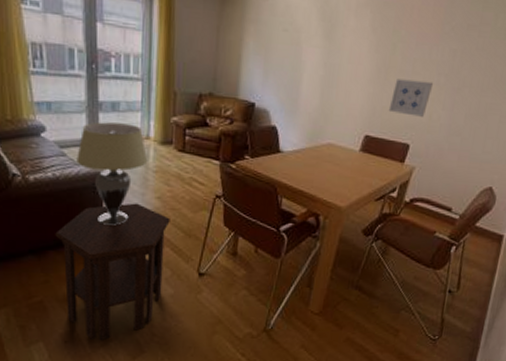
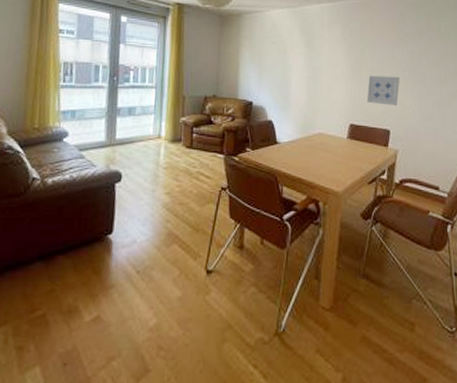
side table: present [55,203,170,340] -> none [66,200,179,359]
lampshade: present [76,122,148,226] -> none [93,125,159,226]

